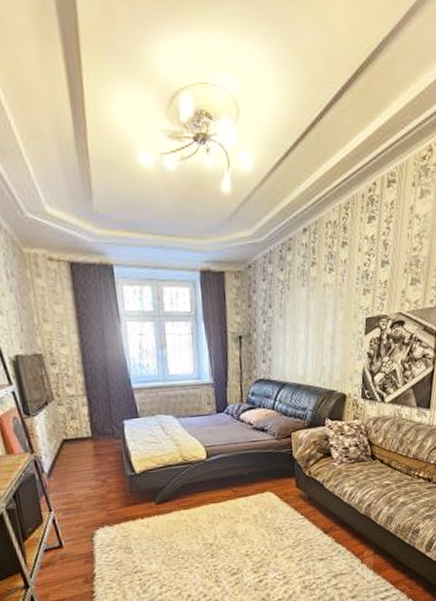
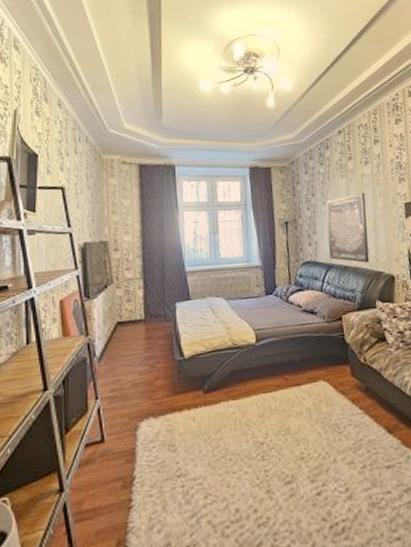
wall art: none [283,304,326,382] -> present [326,192,370,263]

